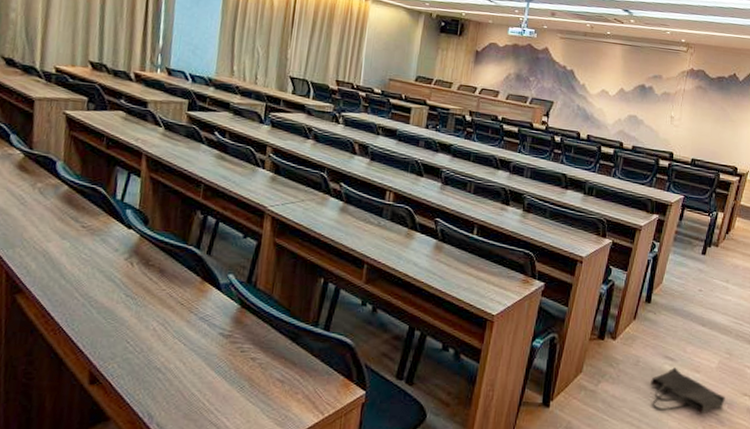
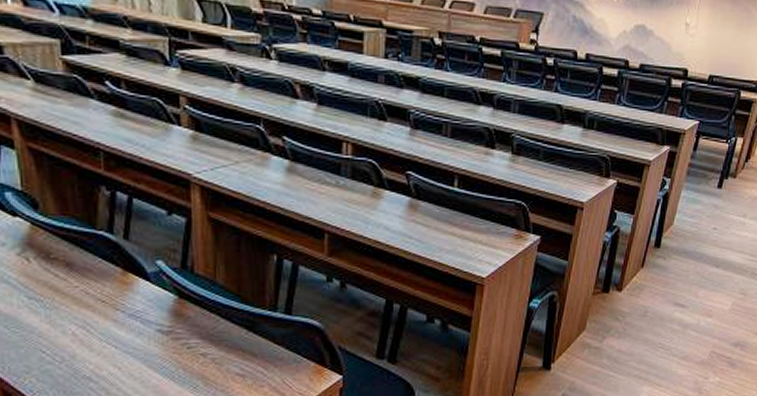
tote bag: present [651,367,725,413] -> none [659,314,738,361]

